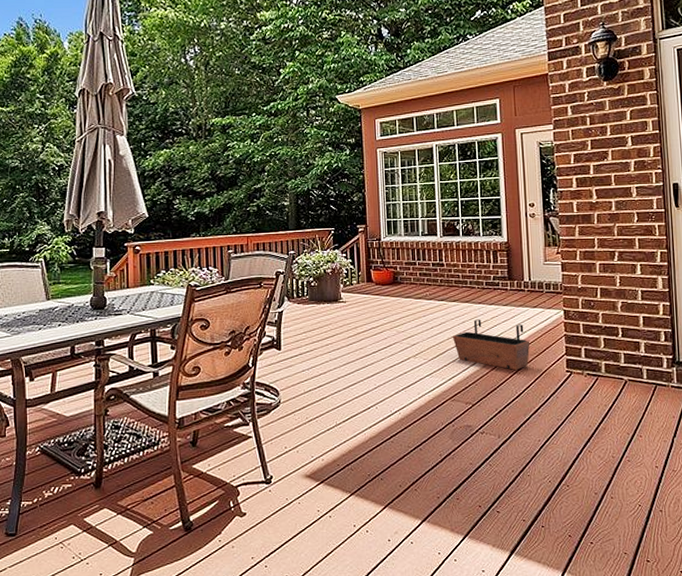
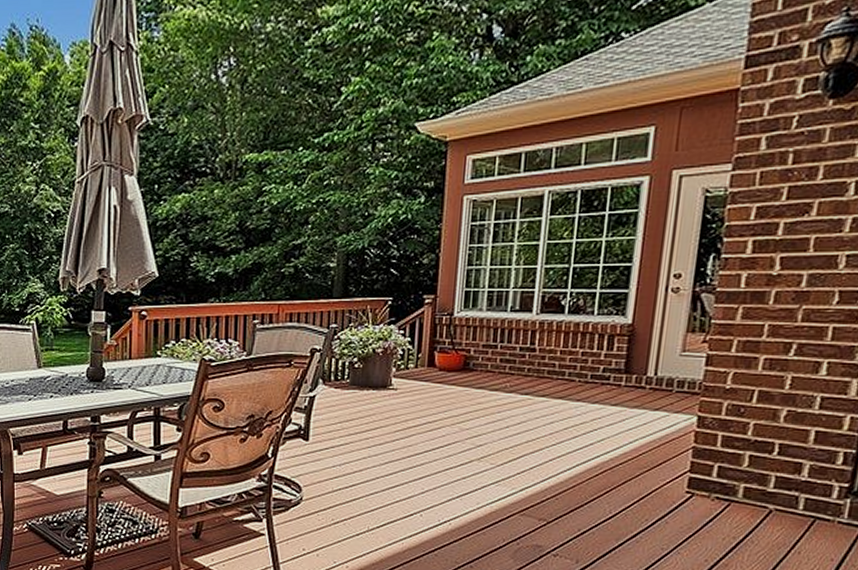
planter: present [452,319,530,370] -> none [533,420,641,485]

